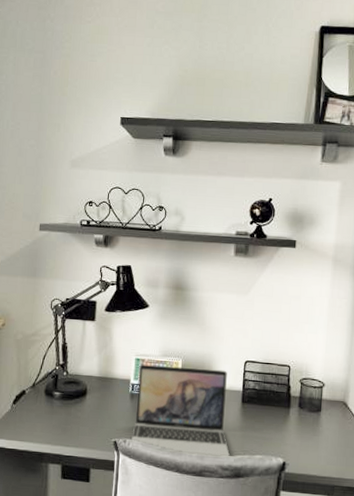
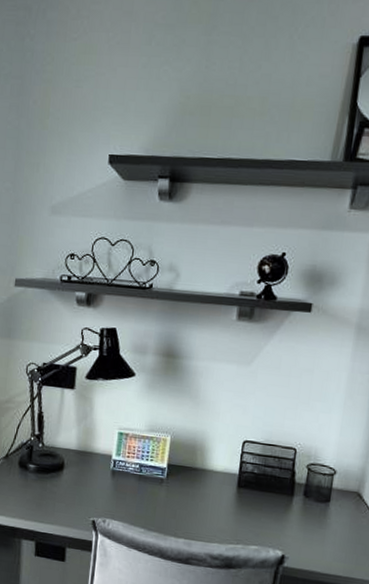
laptop: present [130,364,230,459] -> none [110,438,222,547]

